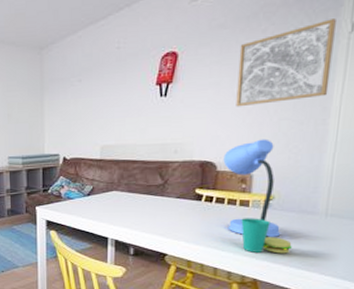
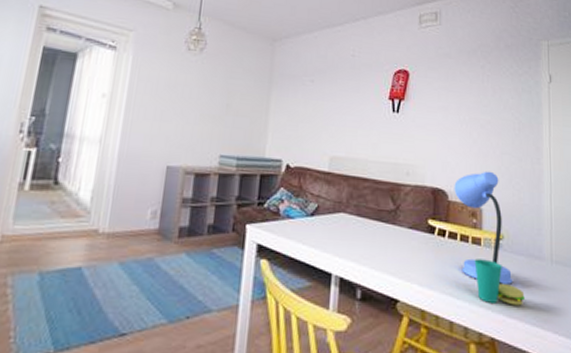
wall art: present [236,19,336,107] -> none [463,68,539,137]

